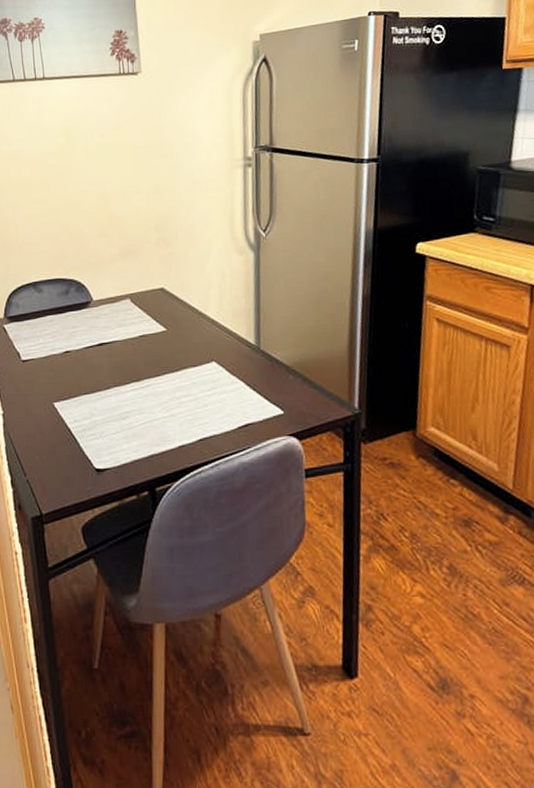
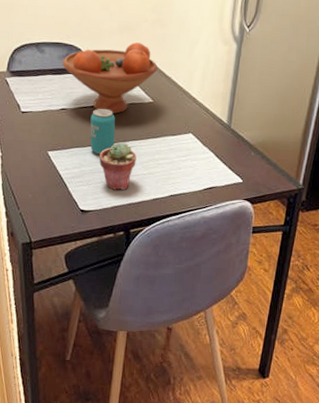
fruit bowl: none [63,266,167,350] -> present [63,42,157,114]
beverage can: none [98,345,128,400] -> present [90,108,116,155]
potted succulent: none [111,382,155,441] -> present [99,142,137,191]

